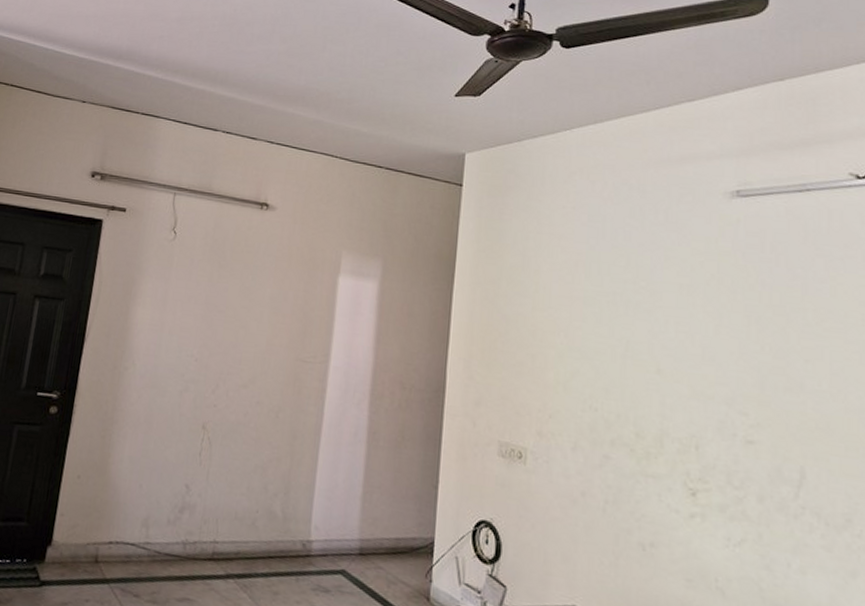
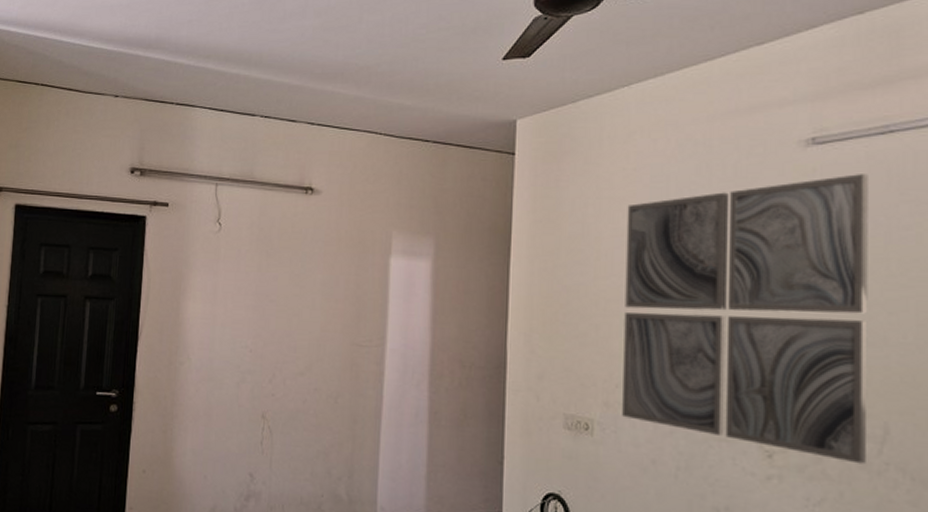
wall art: none [555,227,787,507] -> present [622,174,868,465]

